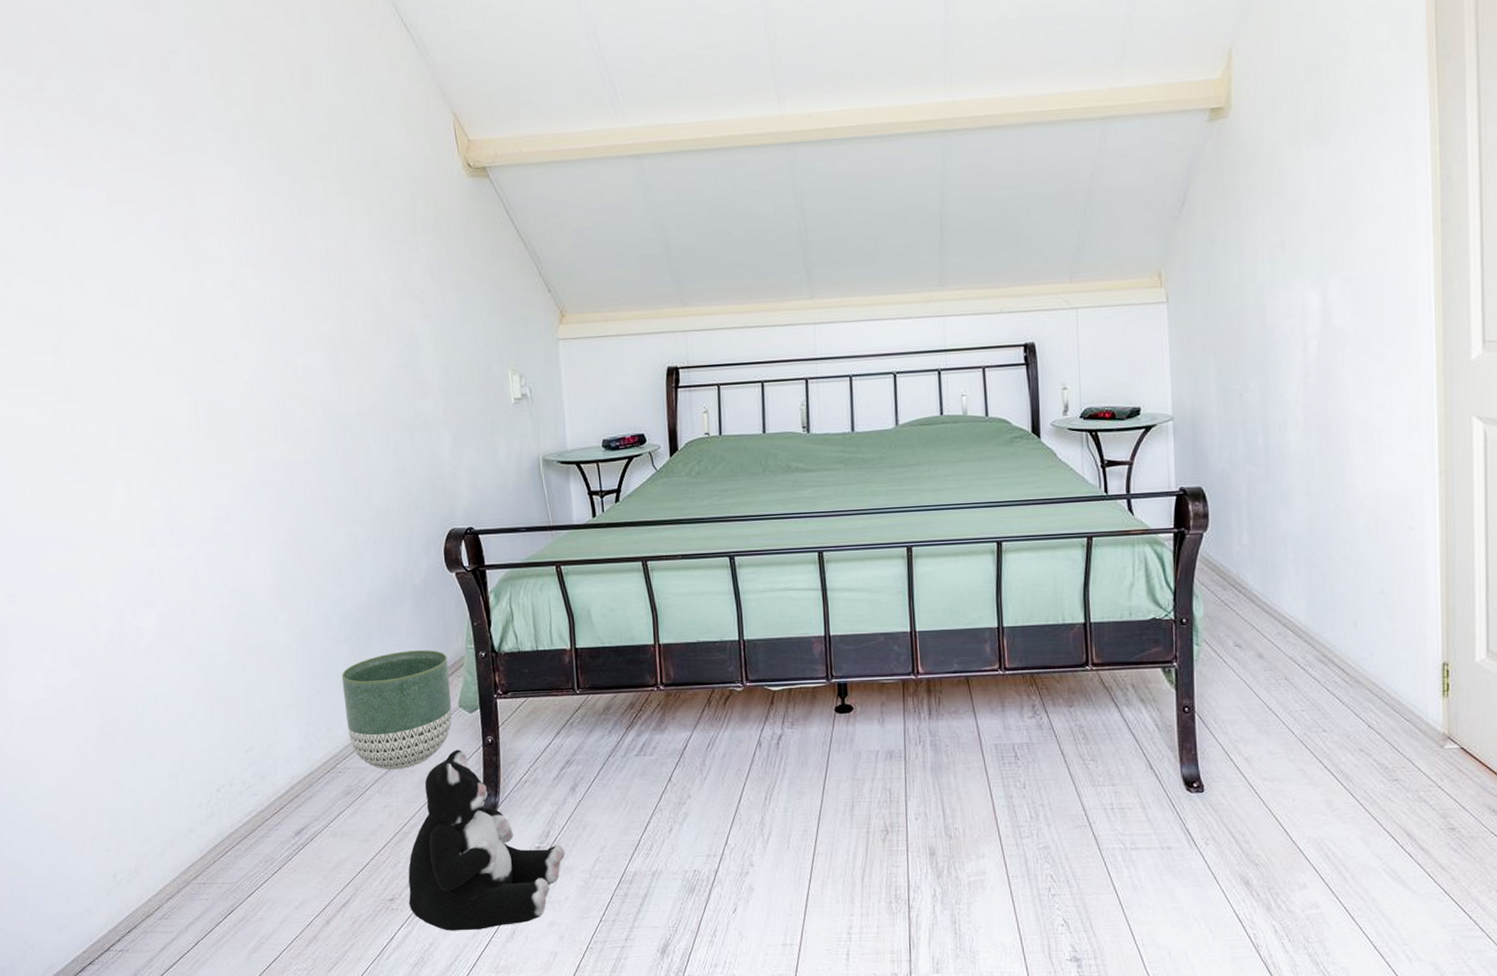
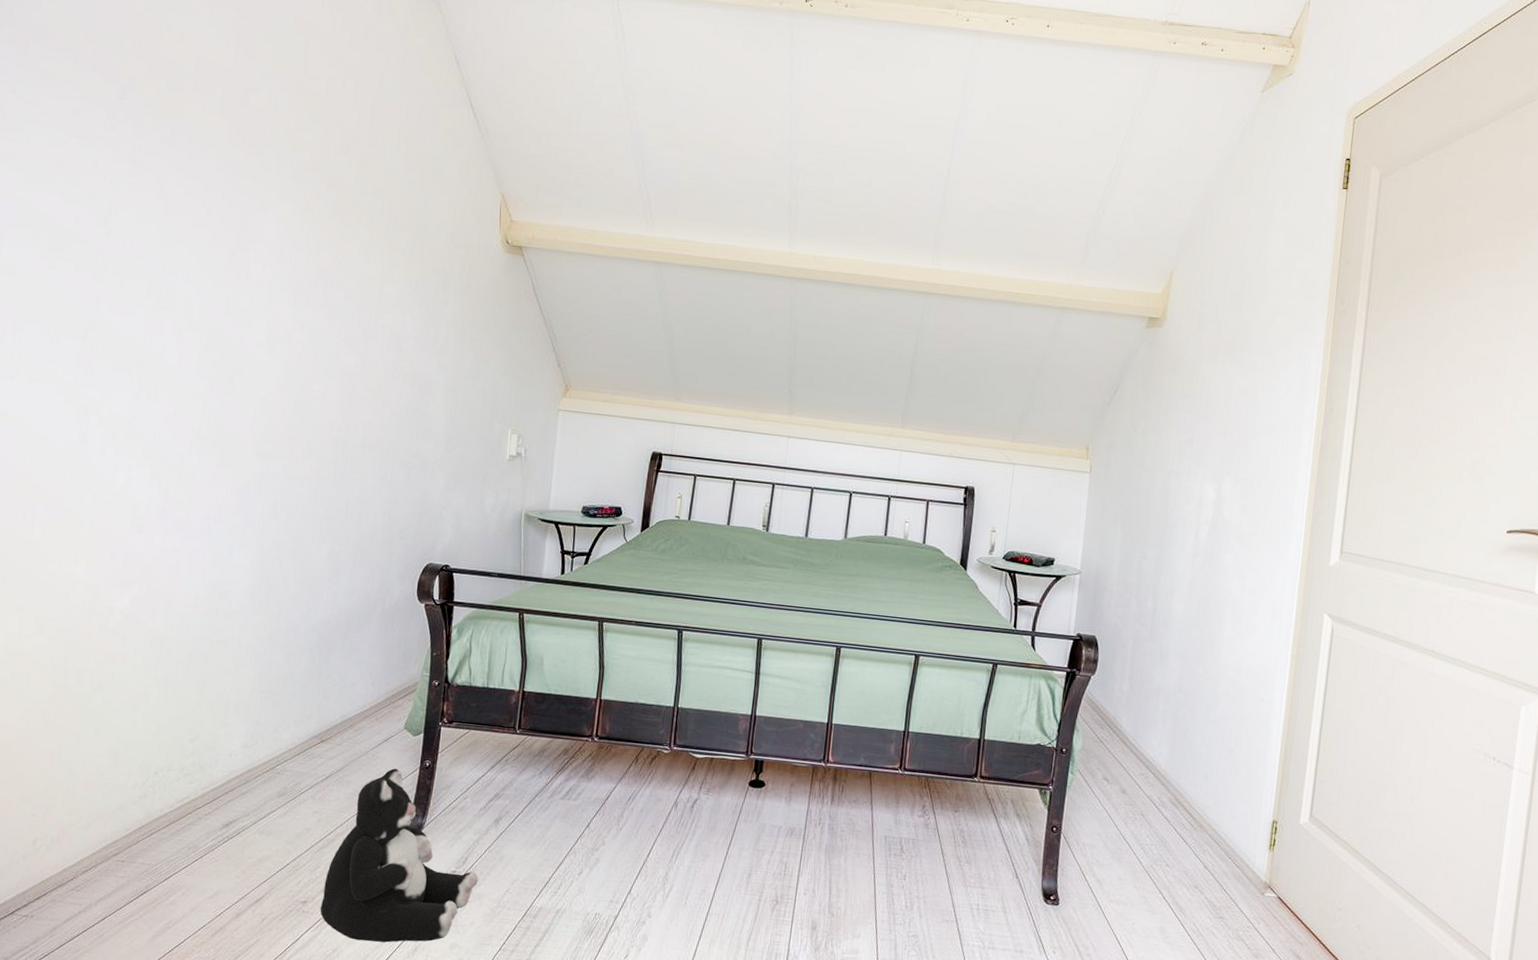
planter: present [341,650,452,770] -> none [294,668,403,779]

